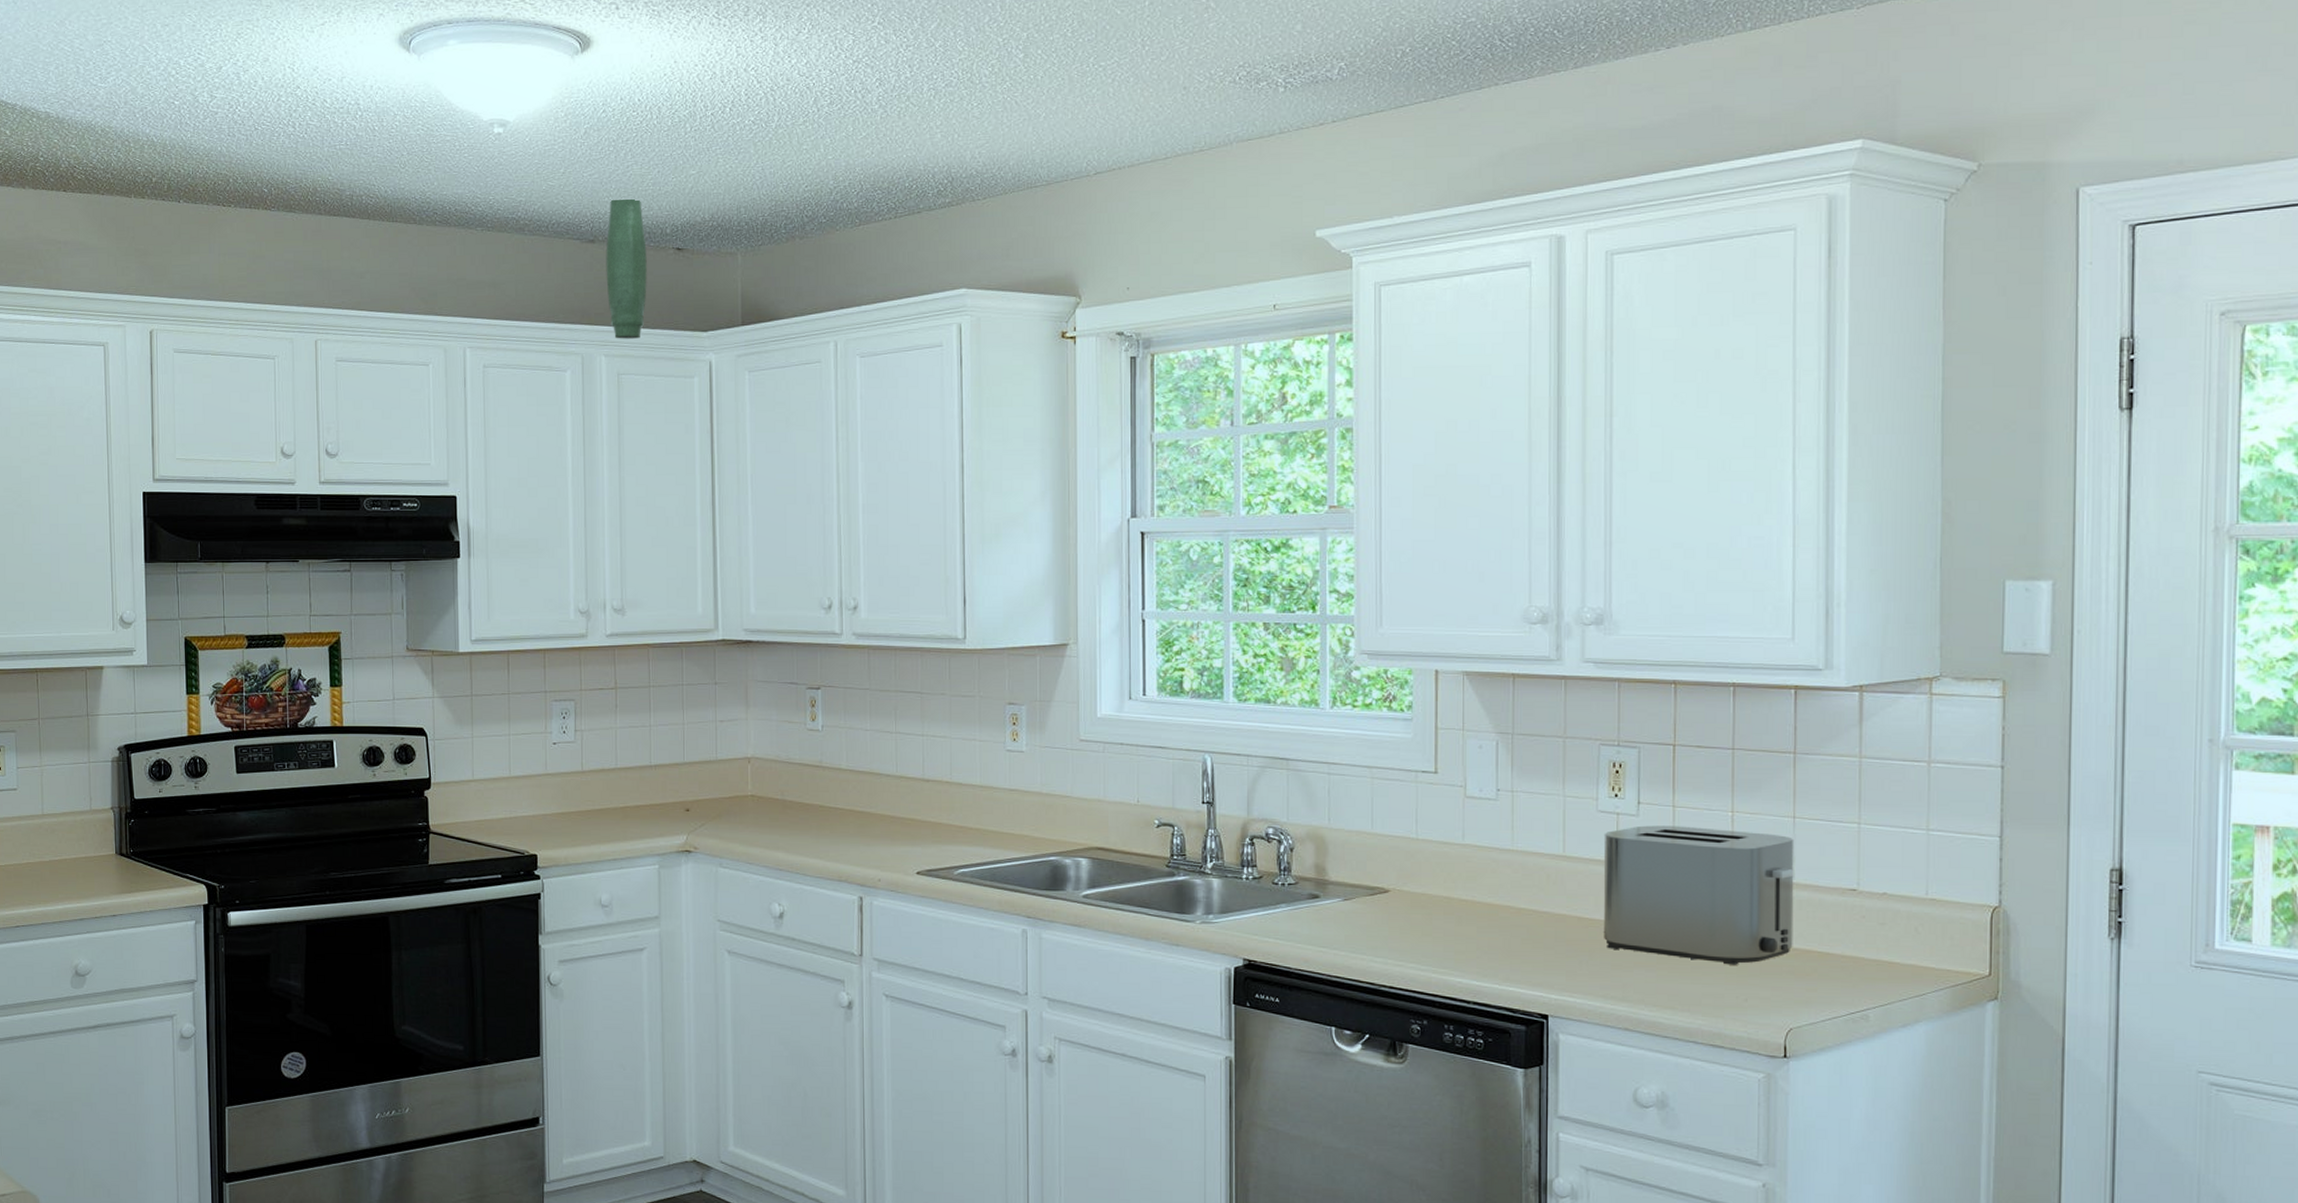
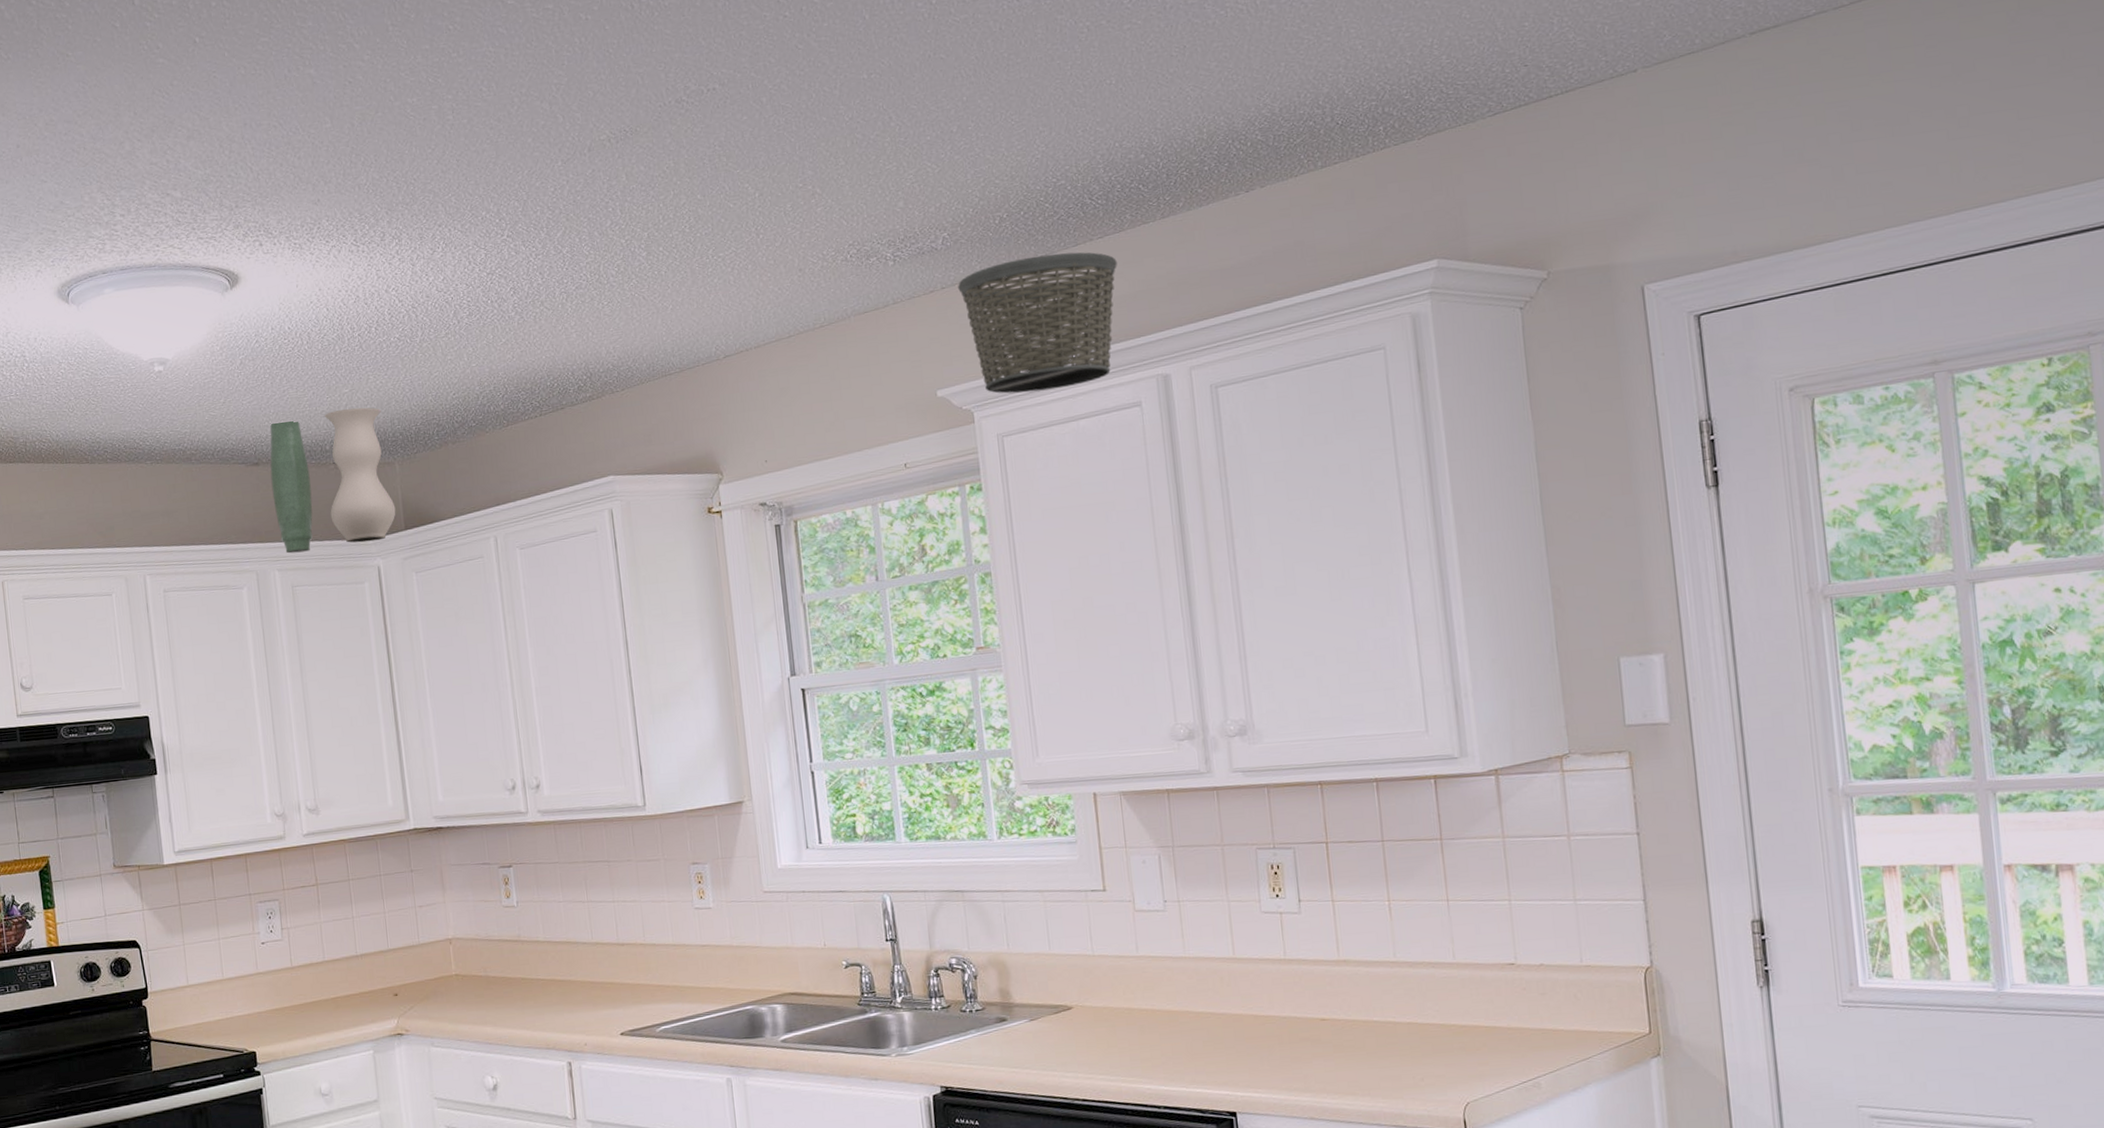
vase: none [665,191,734,335] -> present [324,407,396,543]
basket: none [1350,95,1521,241] -> present [958,252,1117,394]
toaster: present [1603,825,1795,966] -> none [1269,918,1461,1048]

